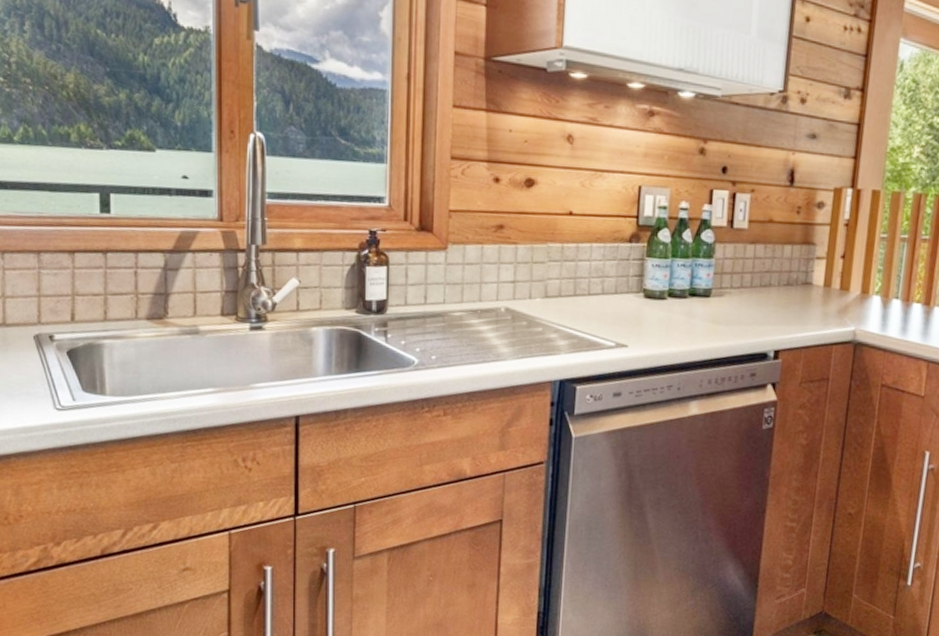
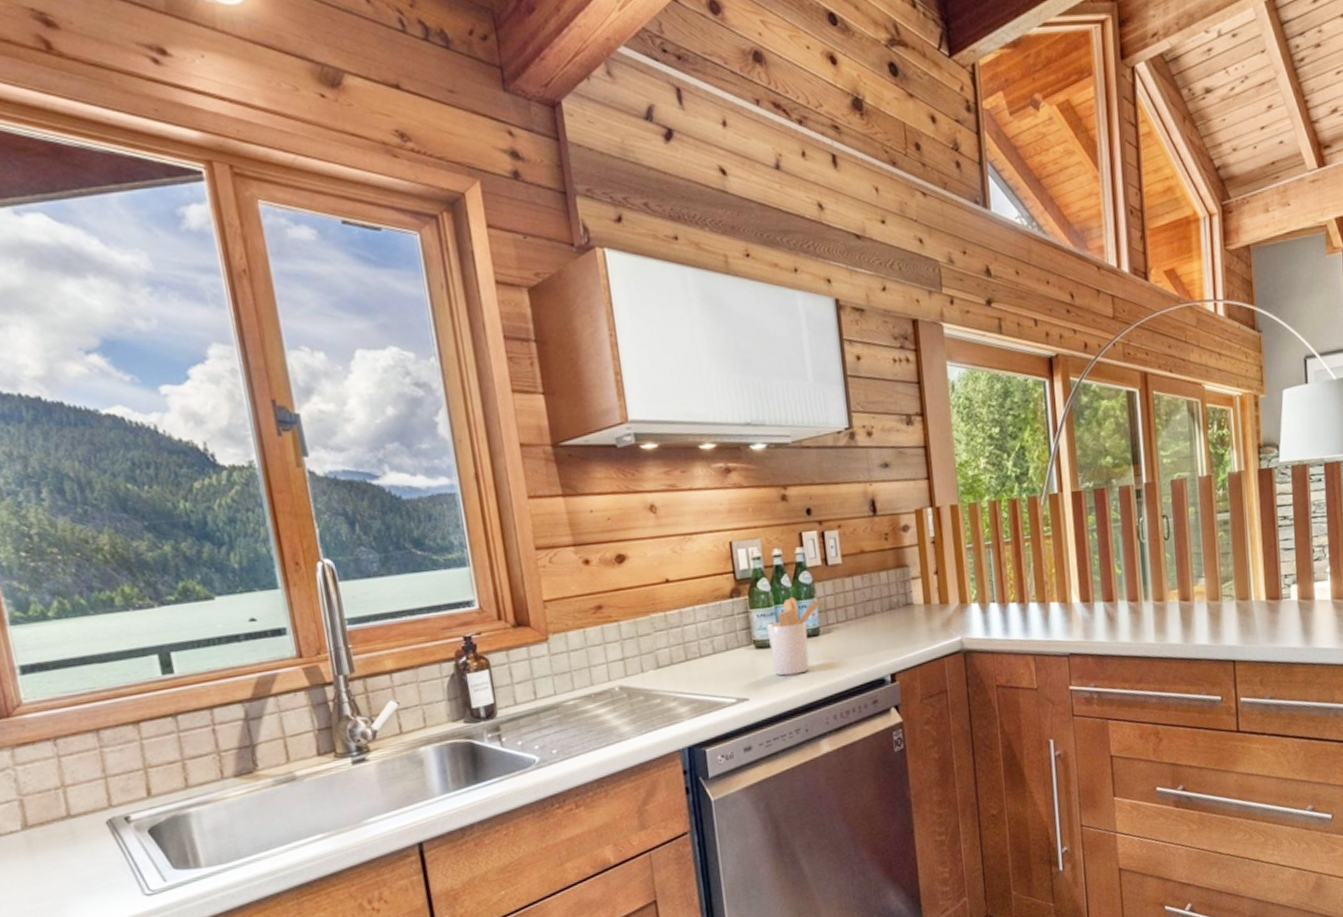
utensil holder: none [658,253,722,332] -> present [766,597,824,676]

